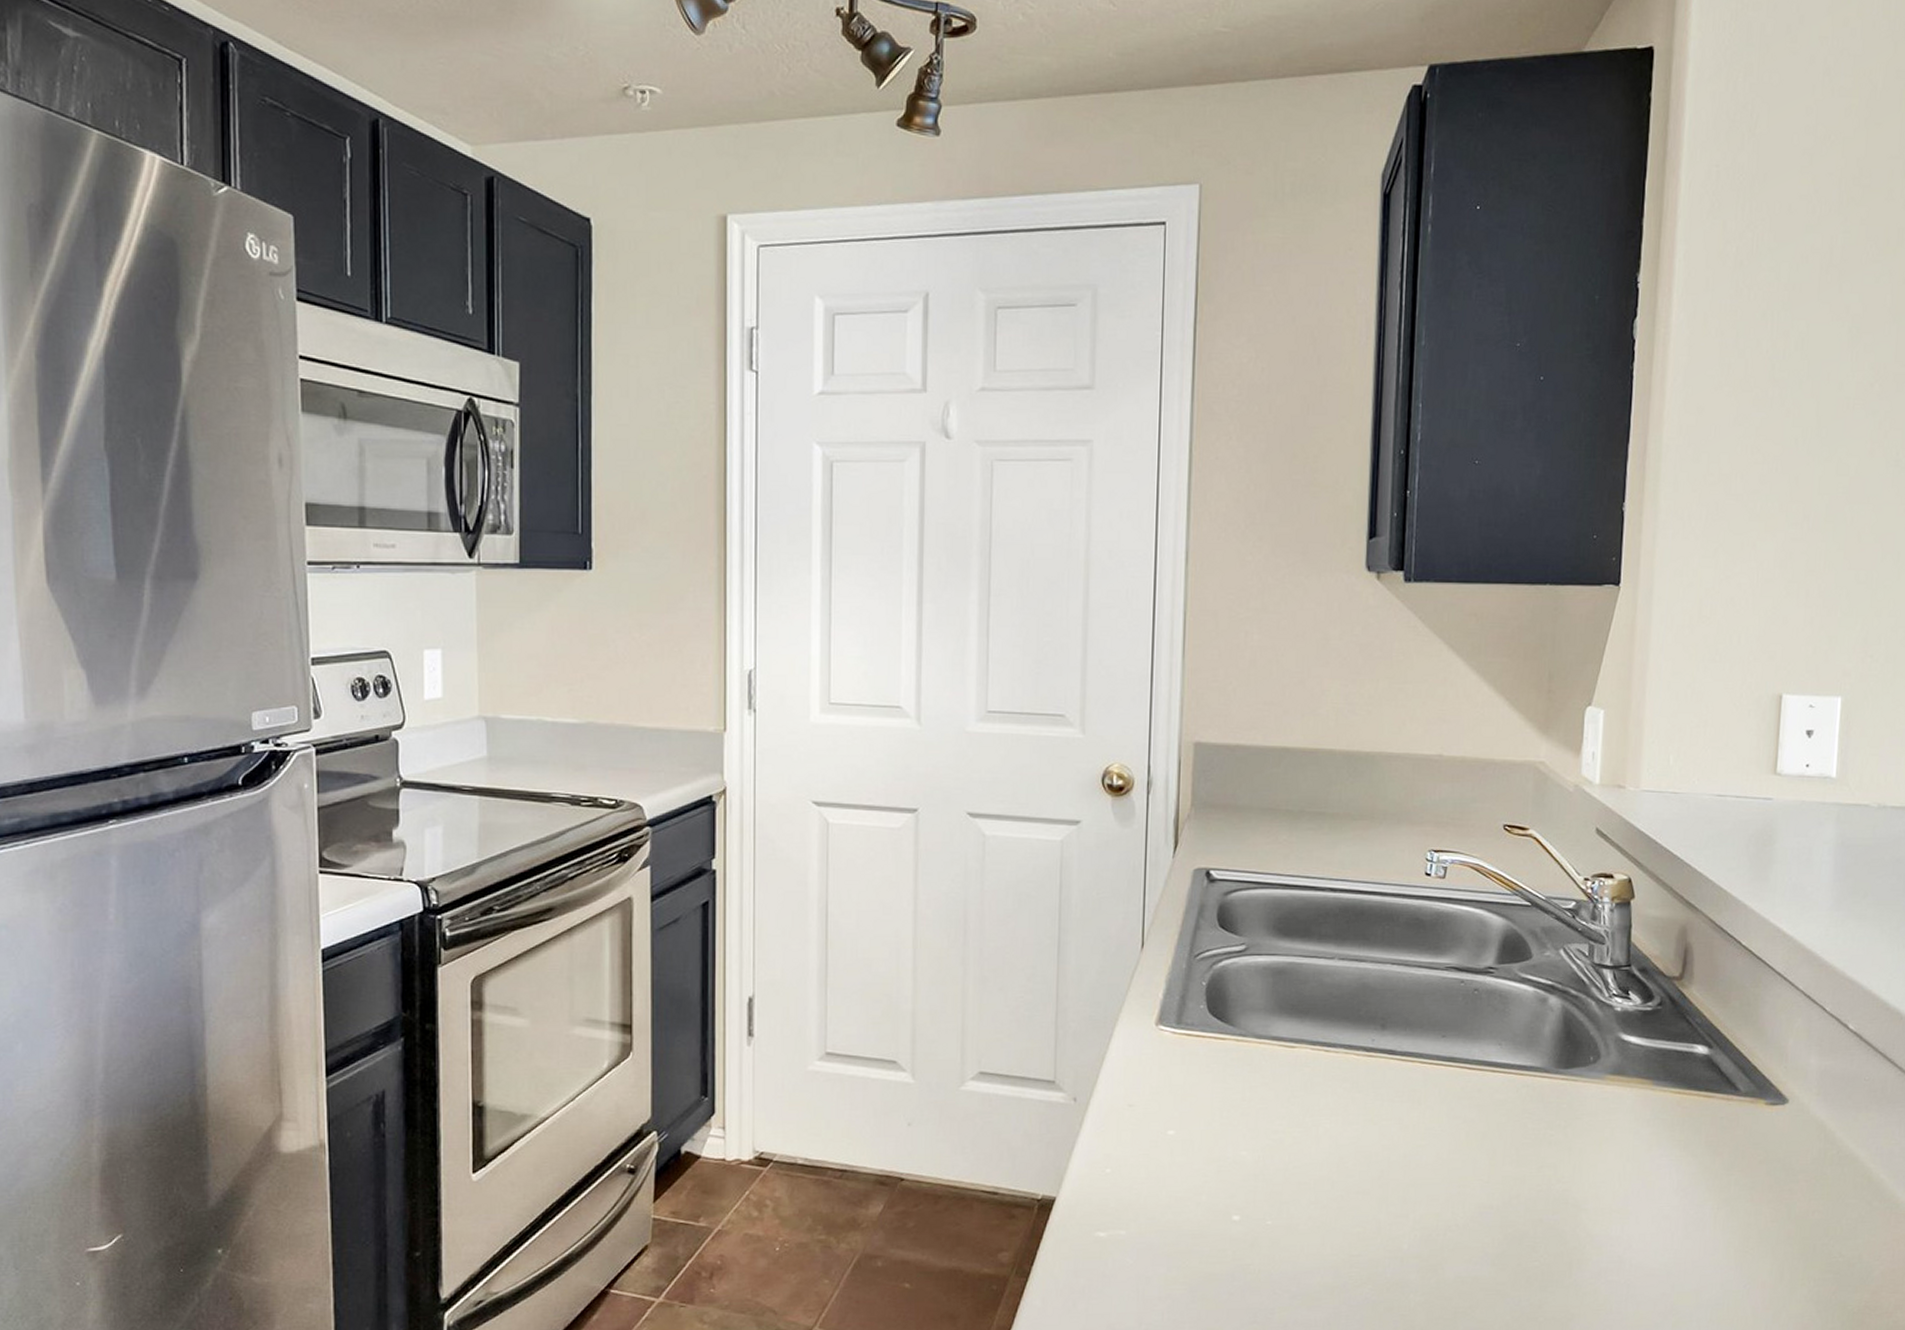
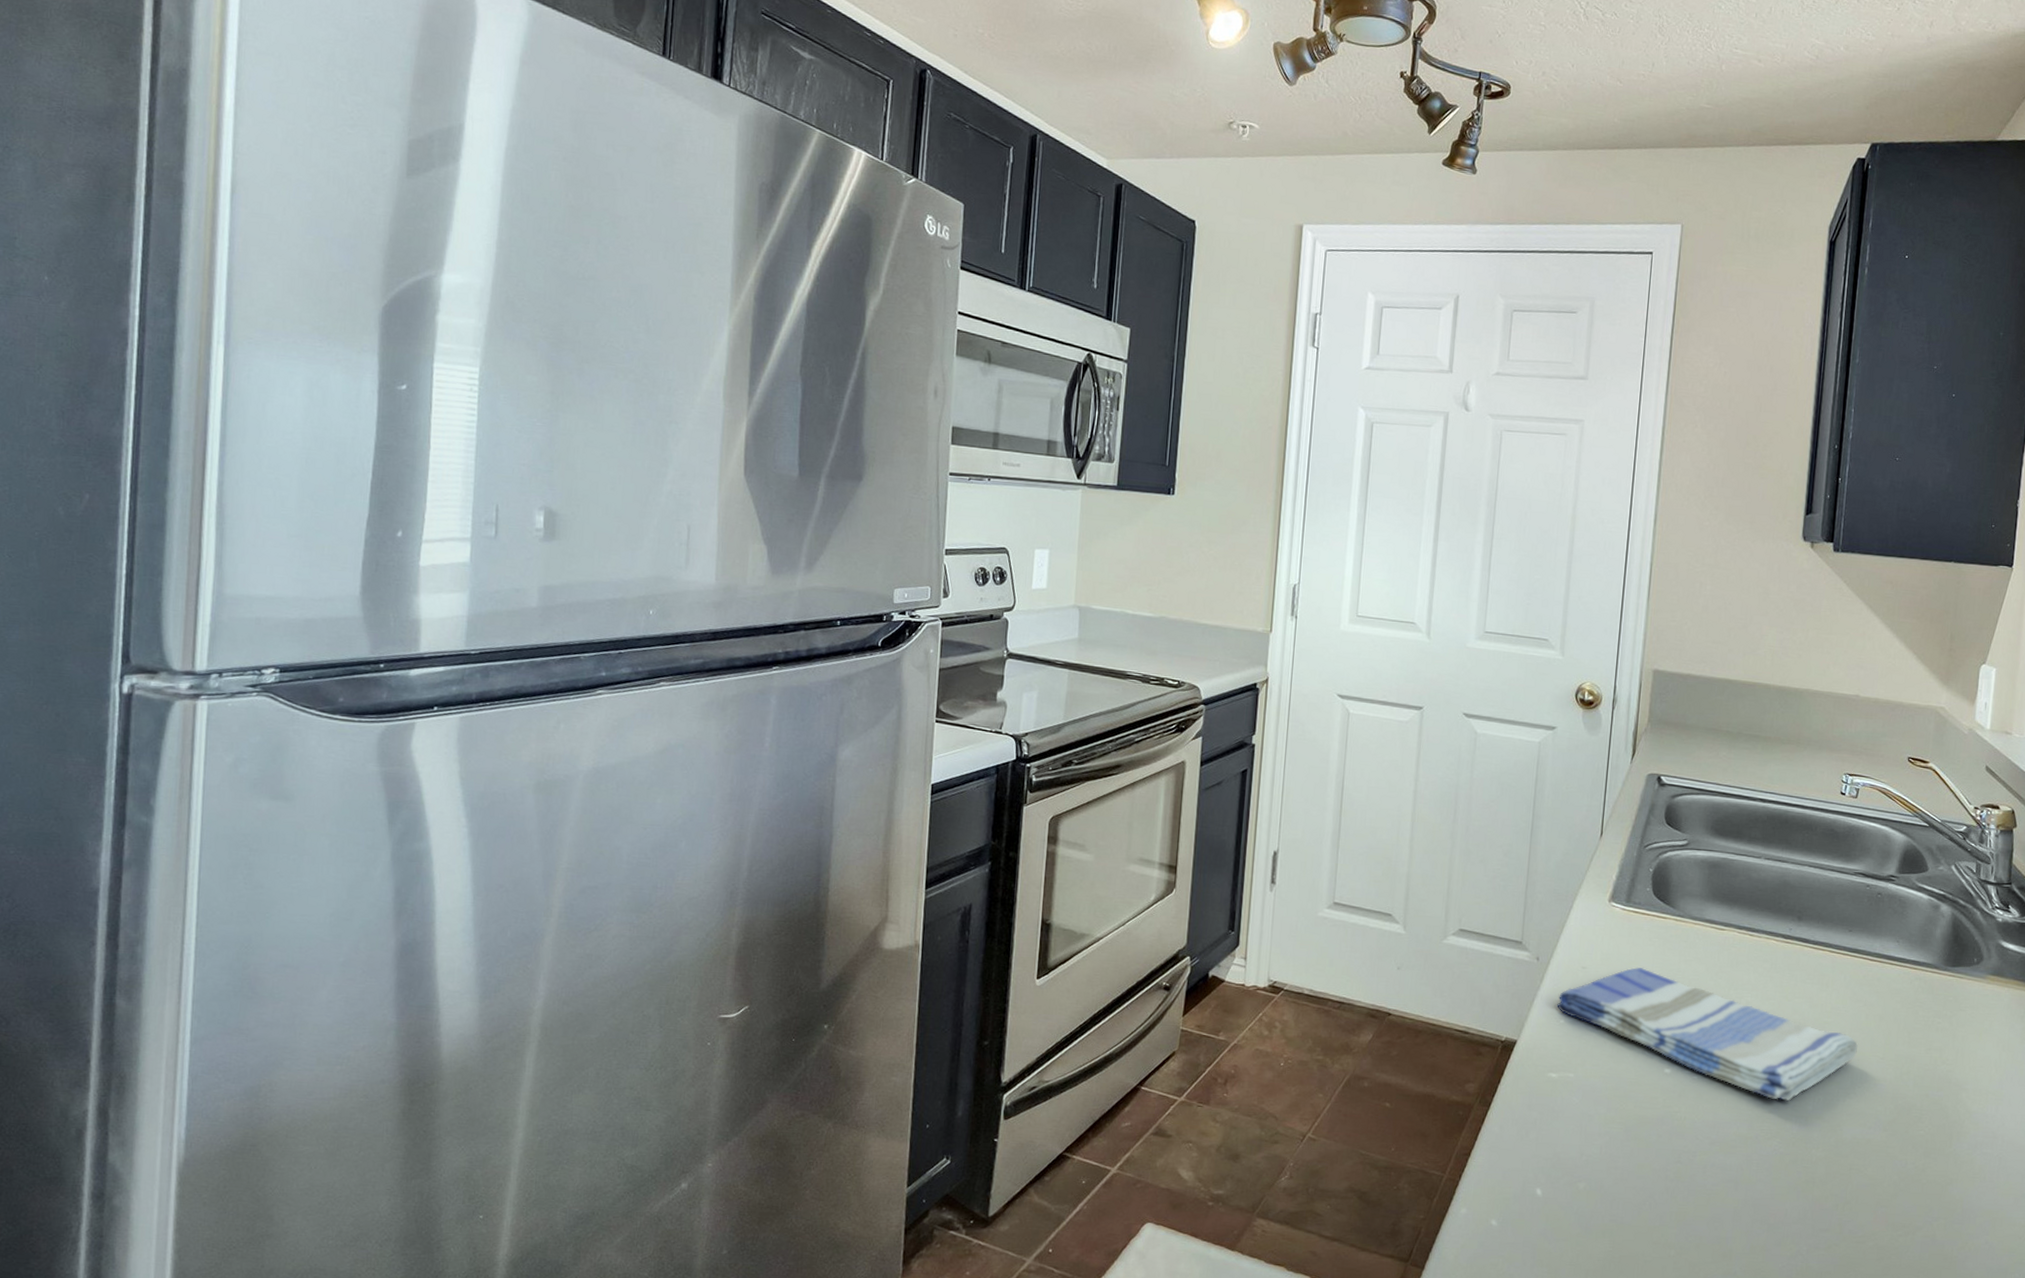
dish towel: none [1101,1100,1459,1241] -> present [1557,968,1859,1101]

